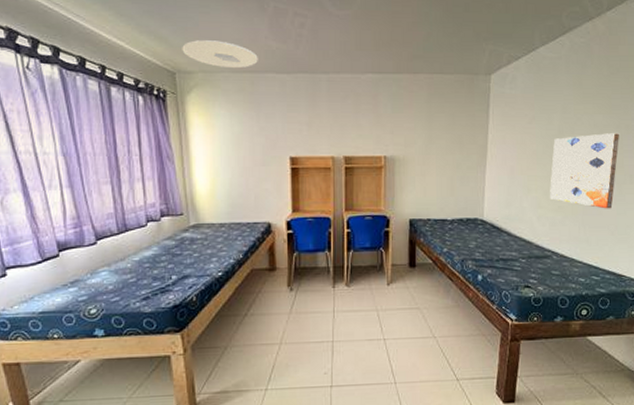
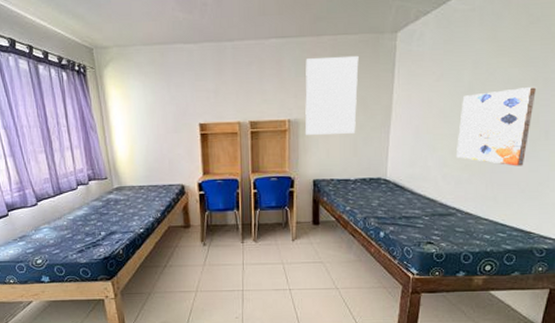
ceiling light: present [182,40,258,69] -> none [97,15,167,42]
wall art: none [401,94,455,172] -> present [305,55,359,135]

